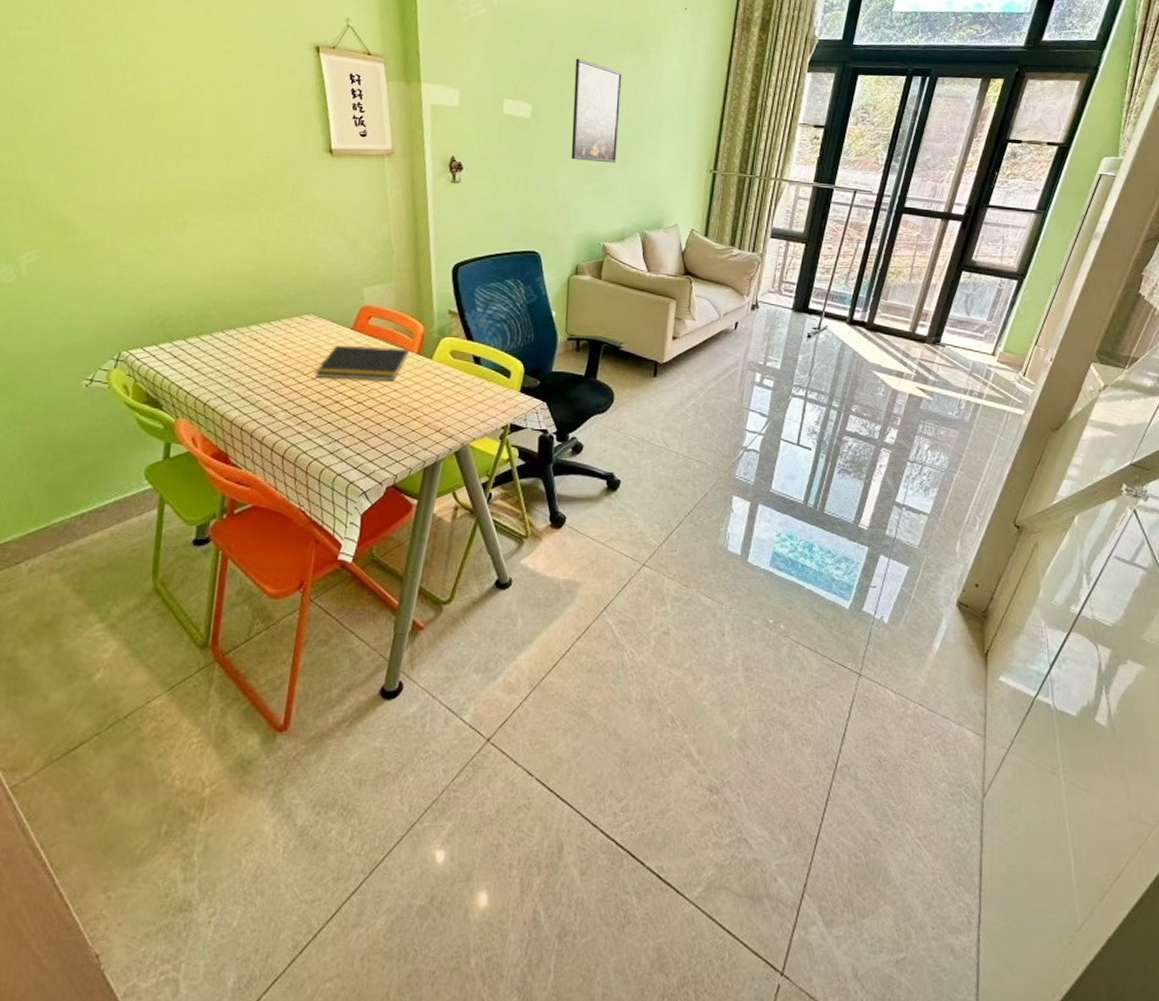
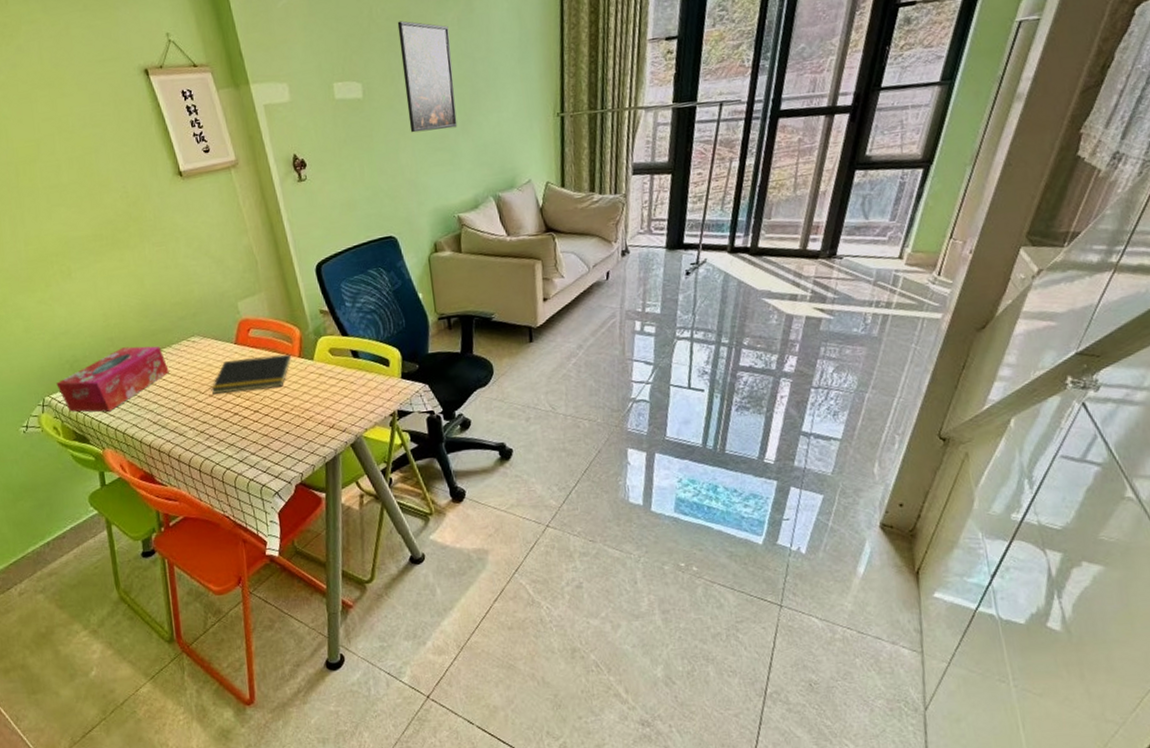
tissue box: none [139,313,273,378] -> present [56,346,169,412]

